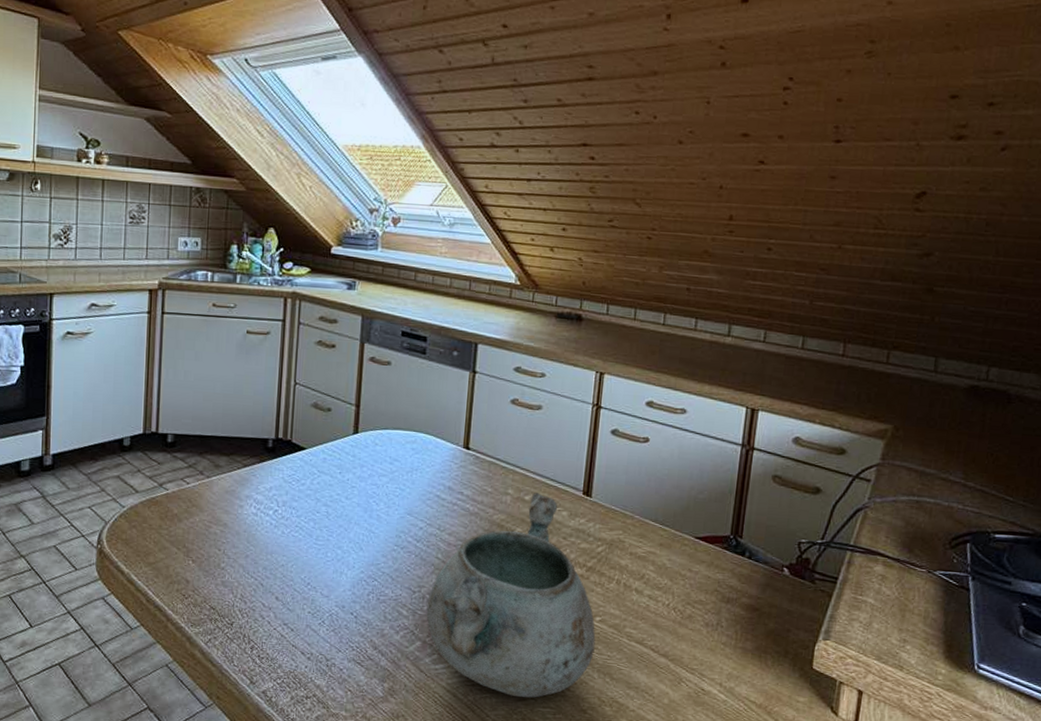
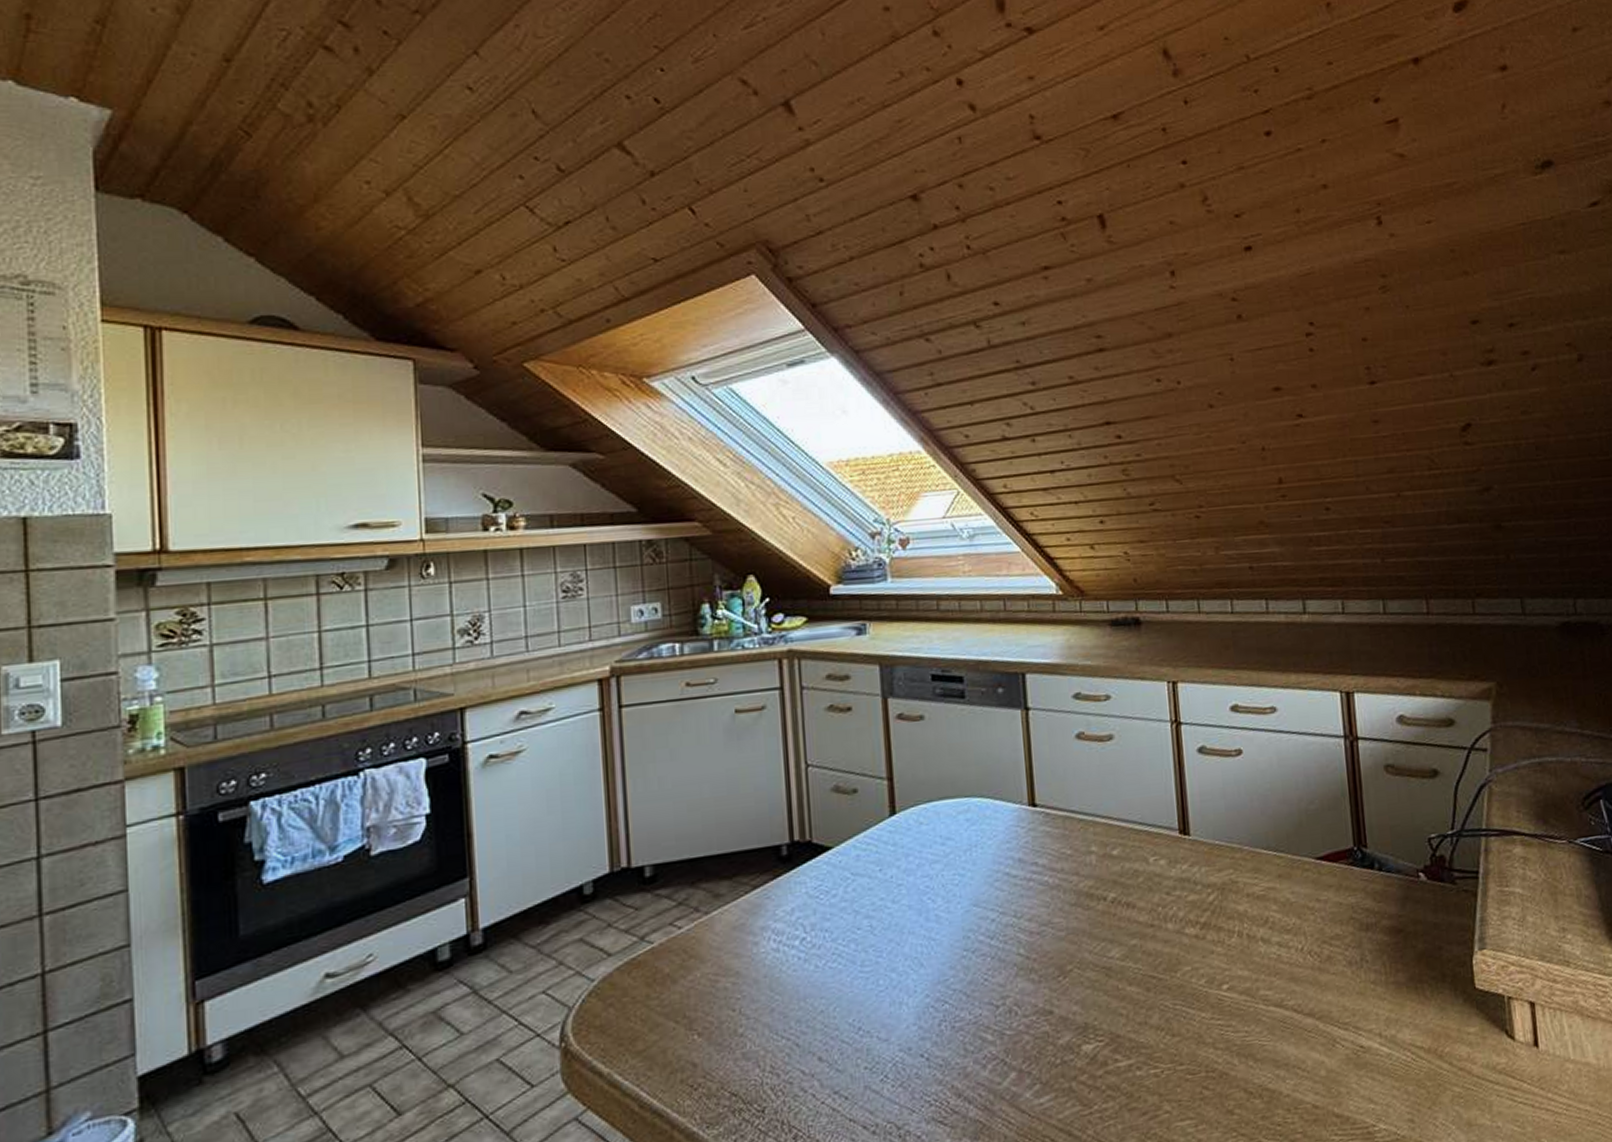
decorative bowl: present [426,493,596,698] -> none [1015,843,1229,1116]

